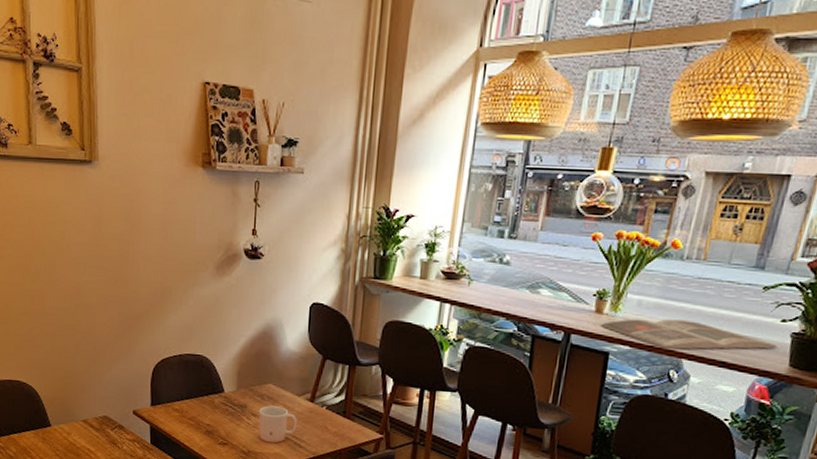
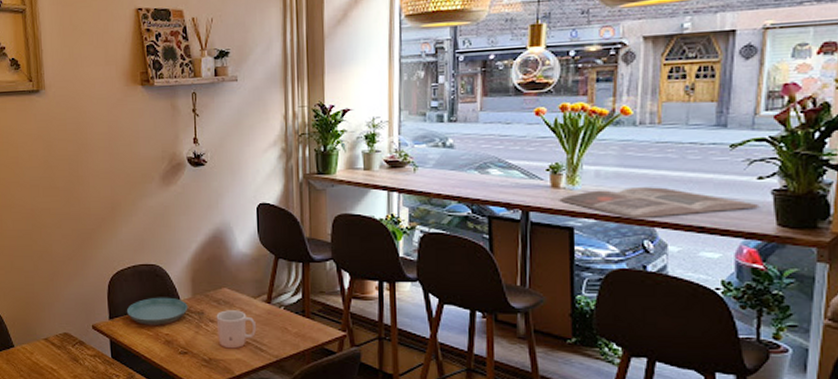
saucer: none [170,387,232,416] -> present [127,297,188,325]

